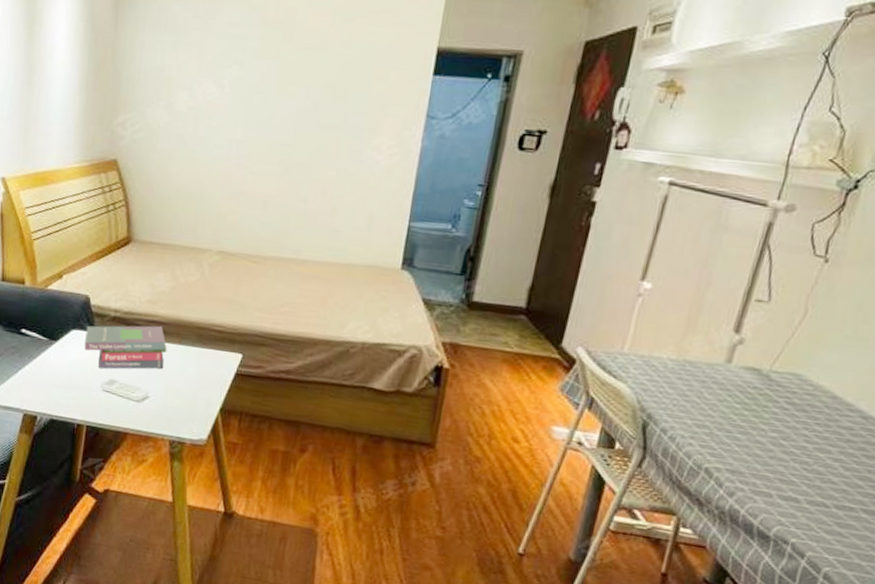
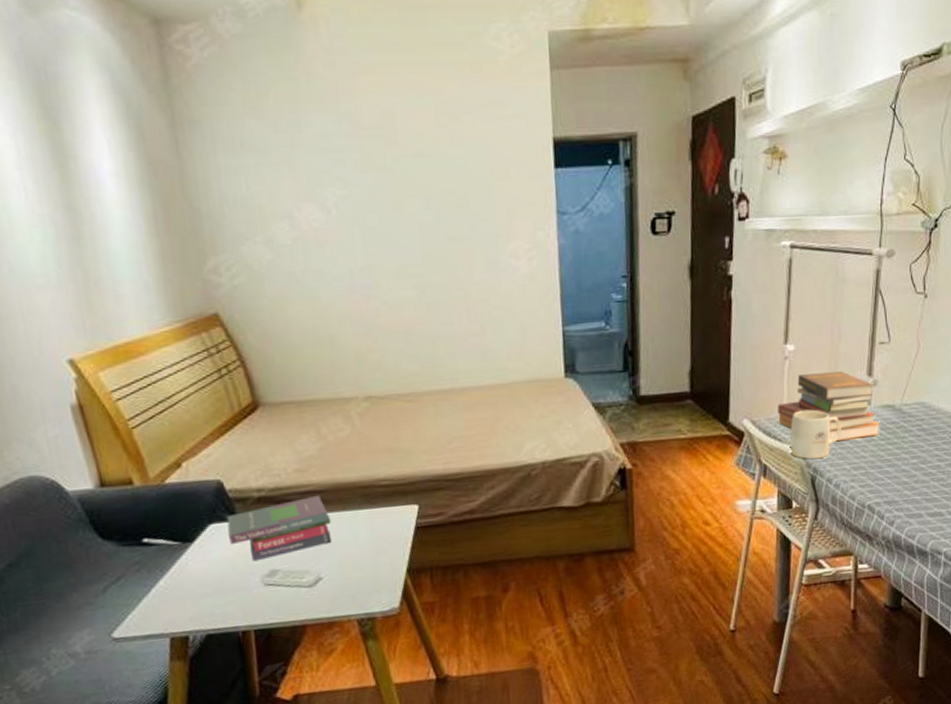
books: none [617,315,739,398] -> present [778,371,880,442]
mug: none [625,351,692,407] -> present [790,409,842,460]

